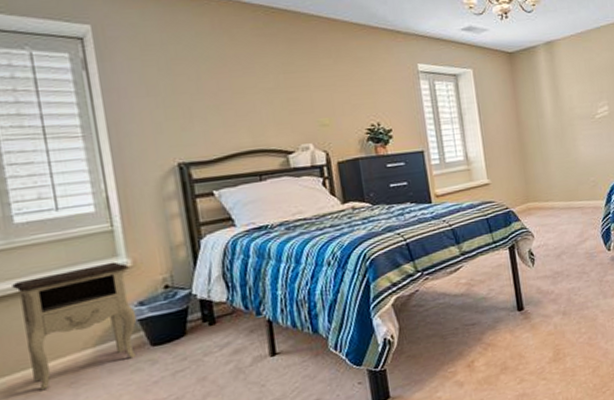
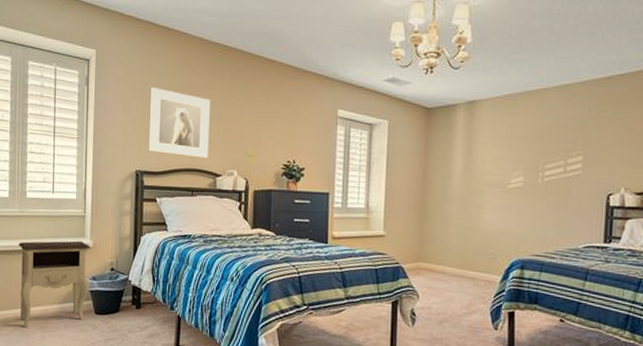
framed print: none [180,62,273,139] -> present [148,86,210,158]

